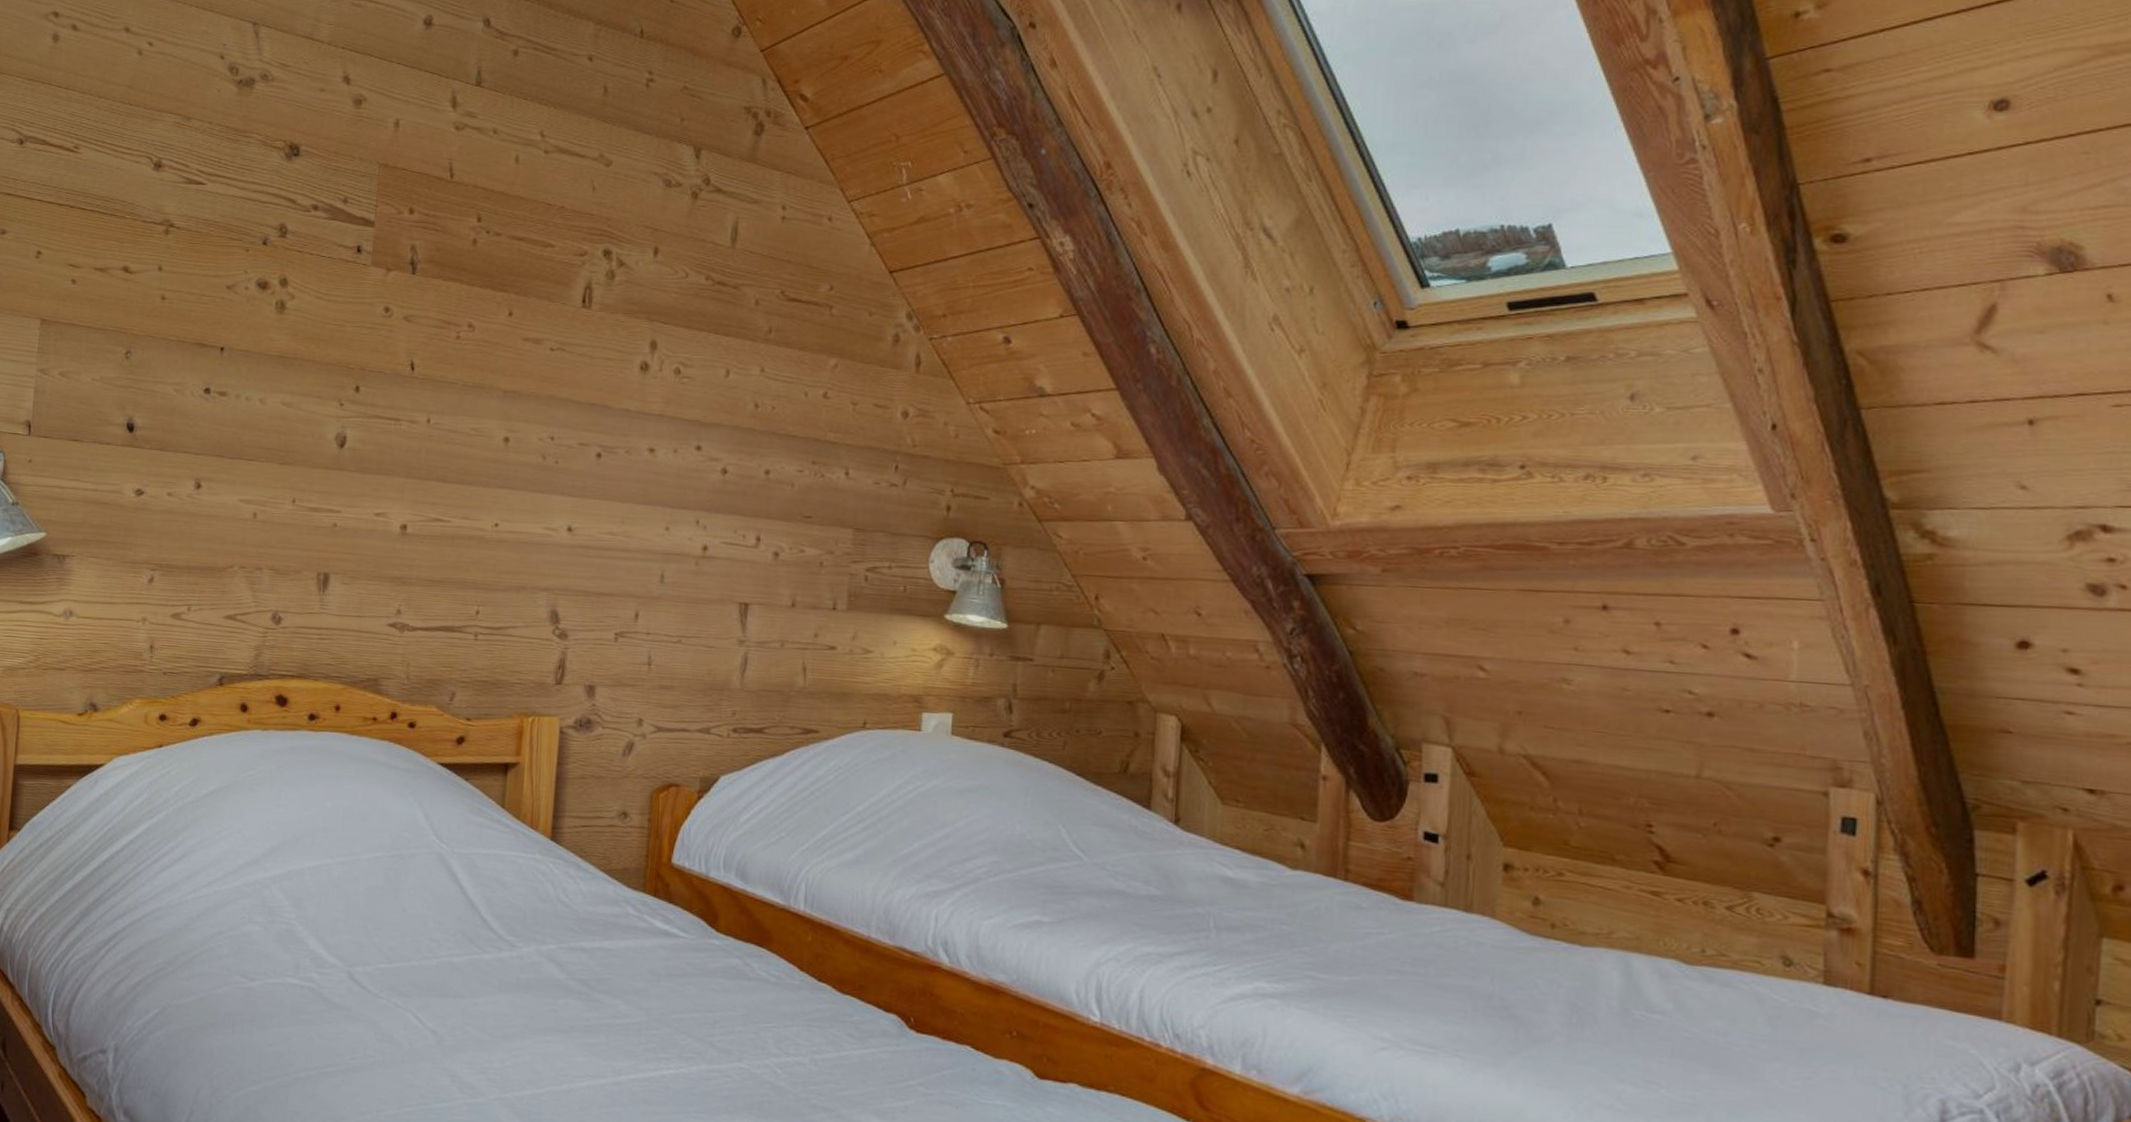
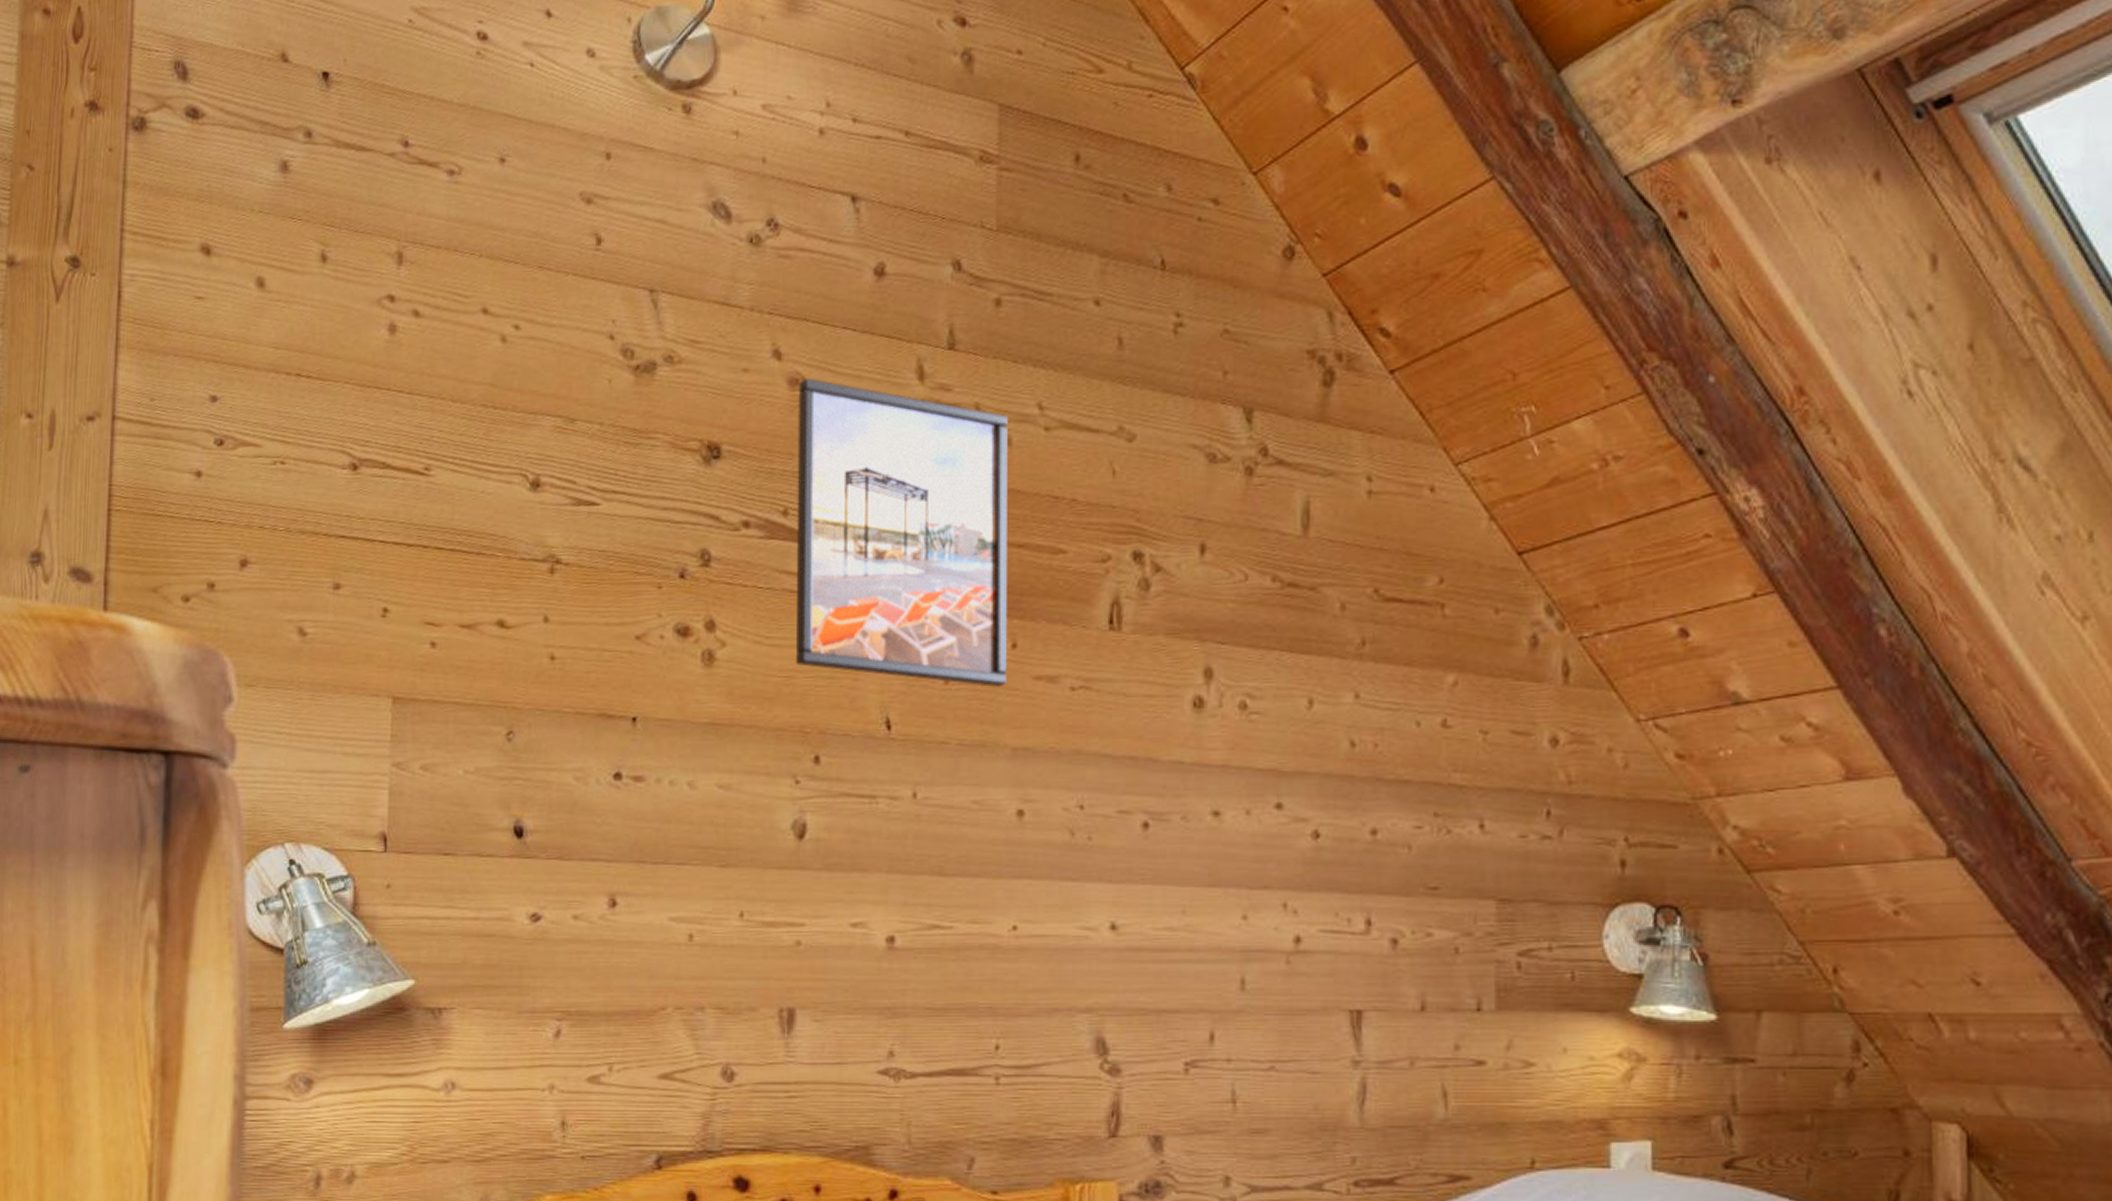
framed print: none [346,99,517,344] -> present [795,378,1008,687]

